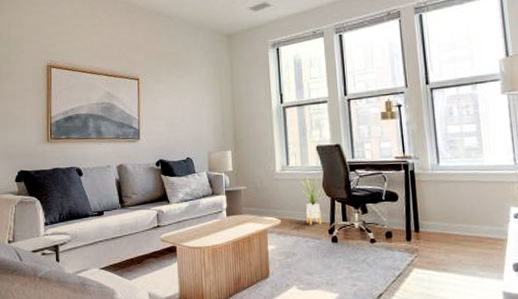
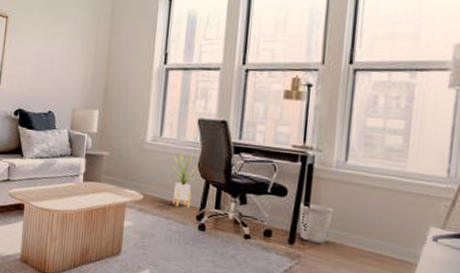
wastebasket: none [410,203,437,236] -> present [299,203,334,244]

